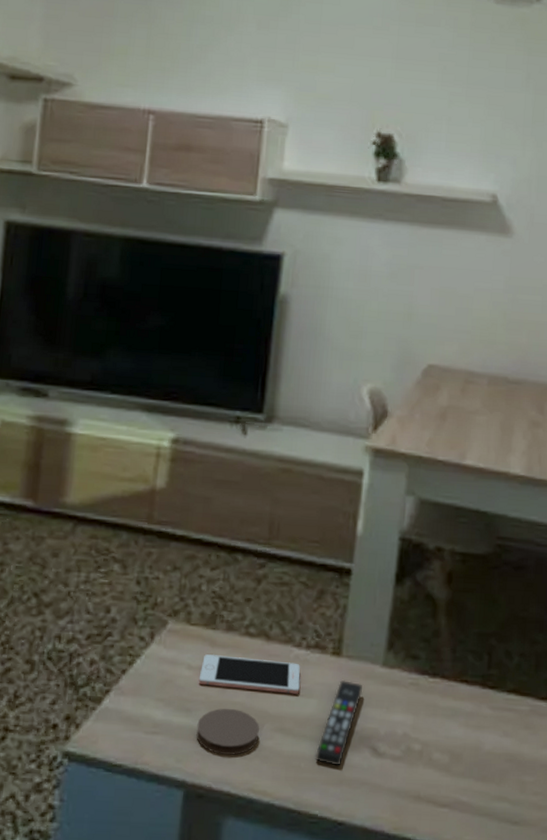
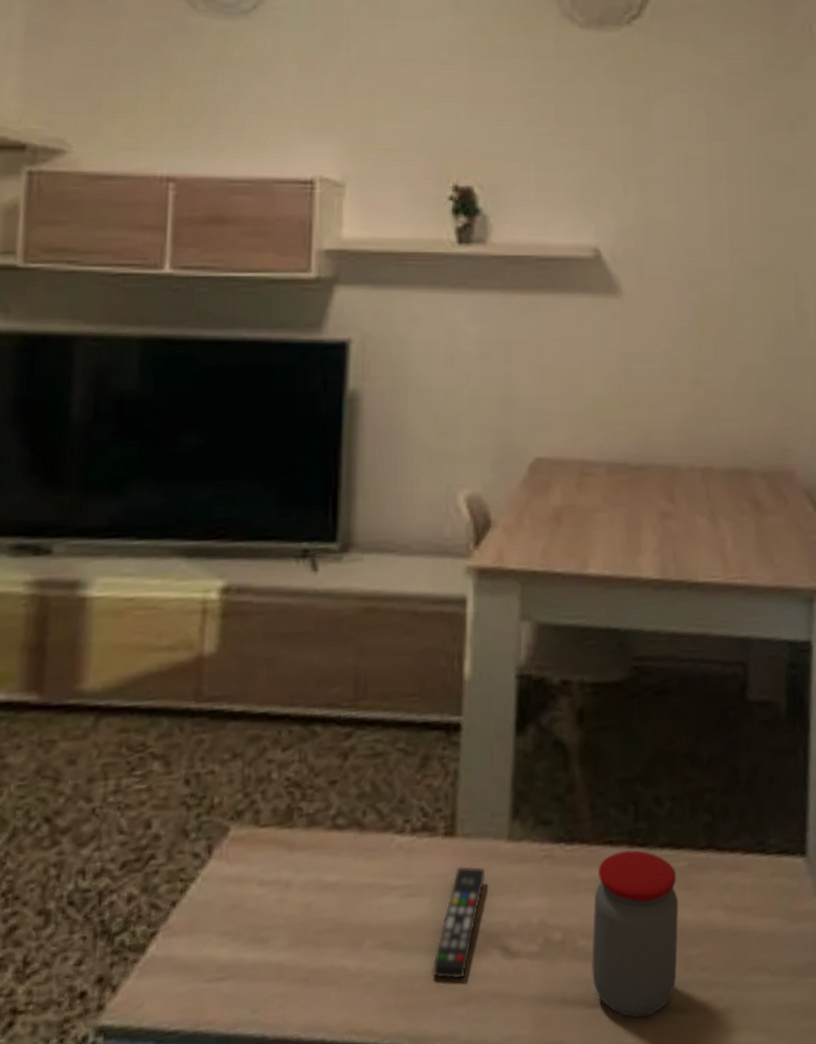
coaster: present [196,708,260,755] -> none [276,928,359,992]
cell phone: present [198,654,301,694] -> none [275,854,406,904]
jar: none [442,690,520,822] -> present [592,850,679,1018]

